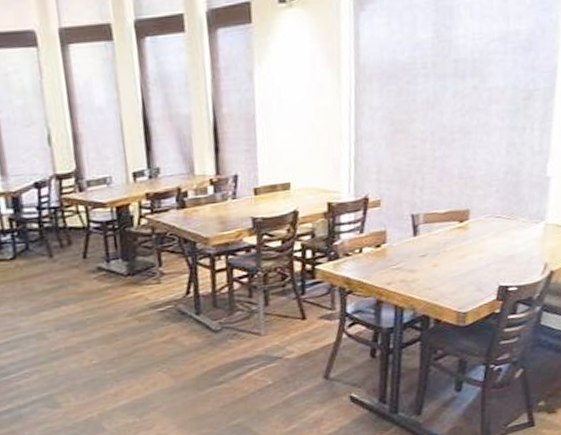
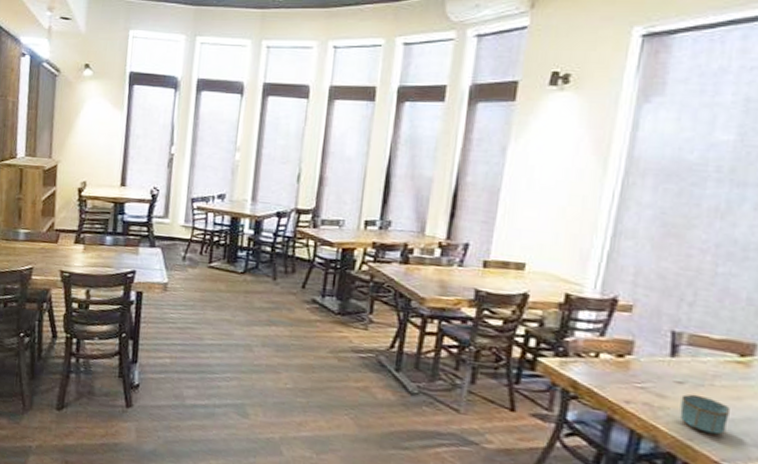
bowl: none [426,262,459,291] -> present [680,394,730,435]

